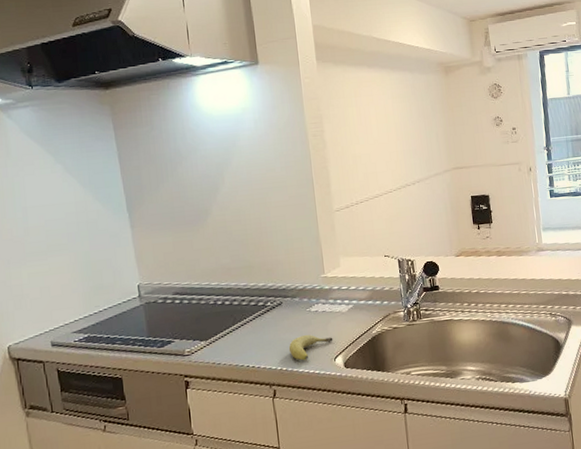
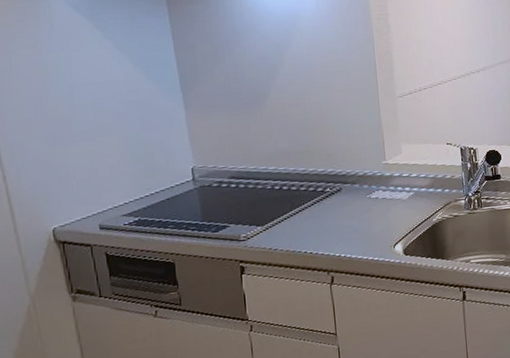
fruit: present [288,334,333,361] -> none [347,221,393,248]

